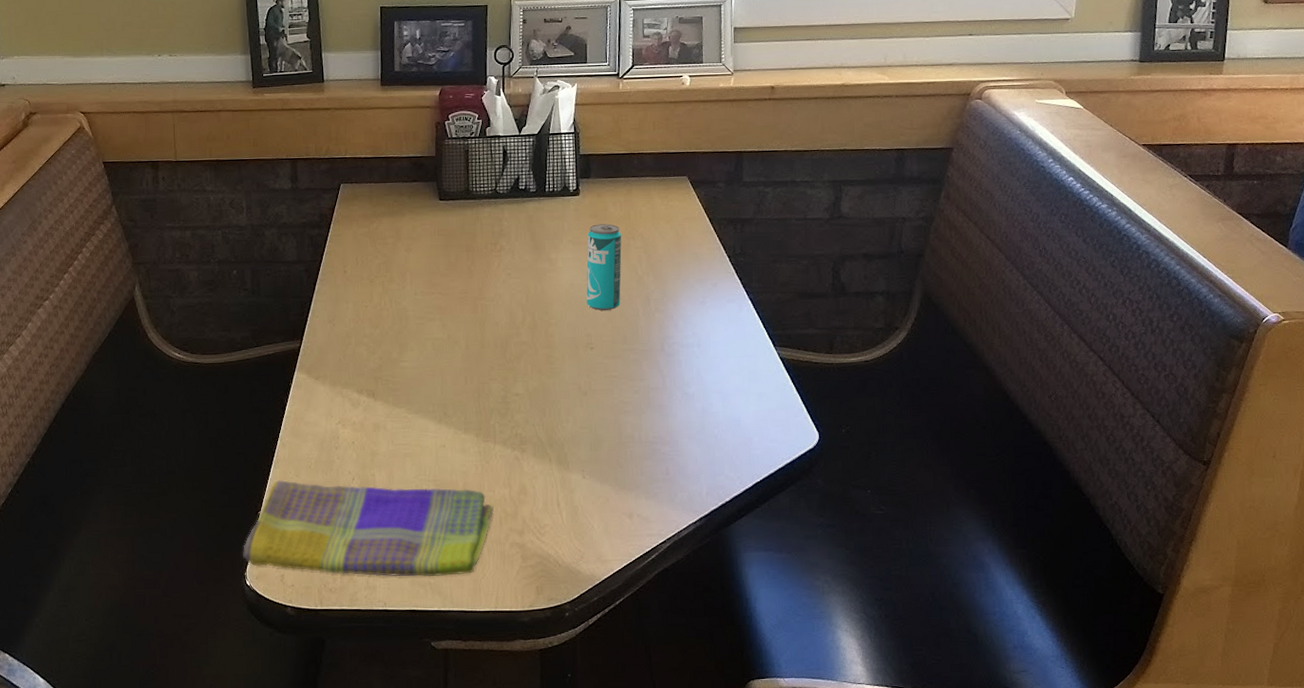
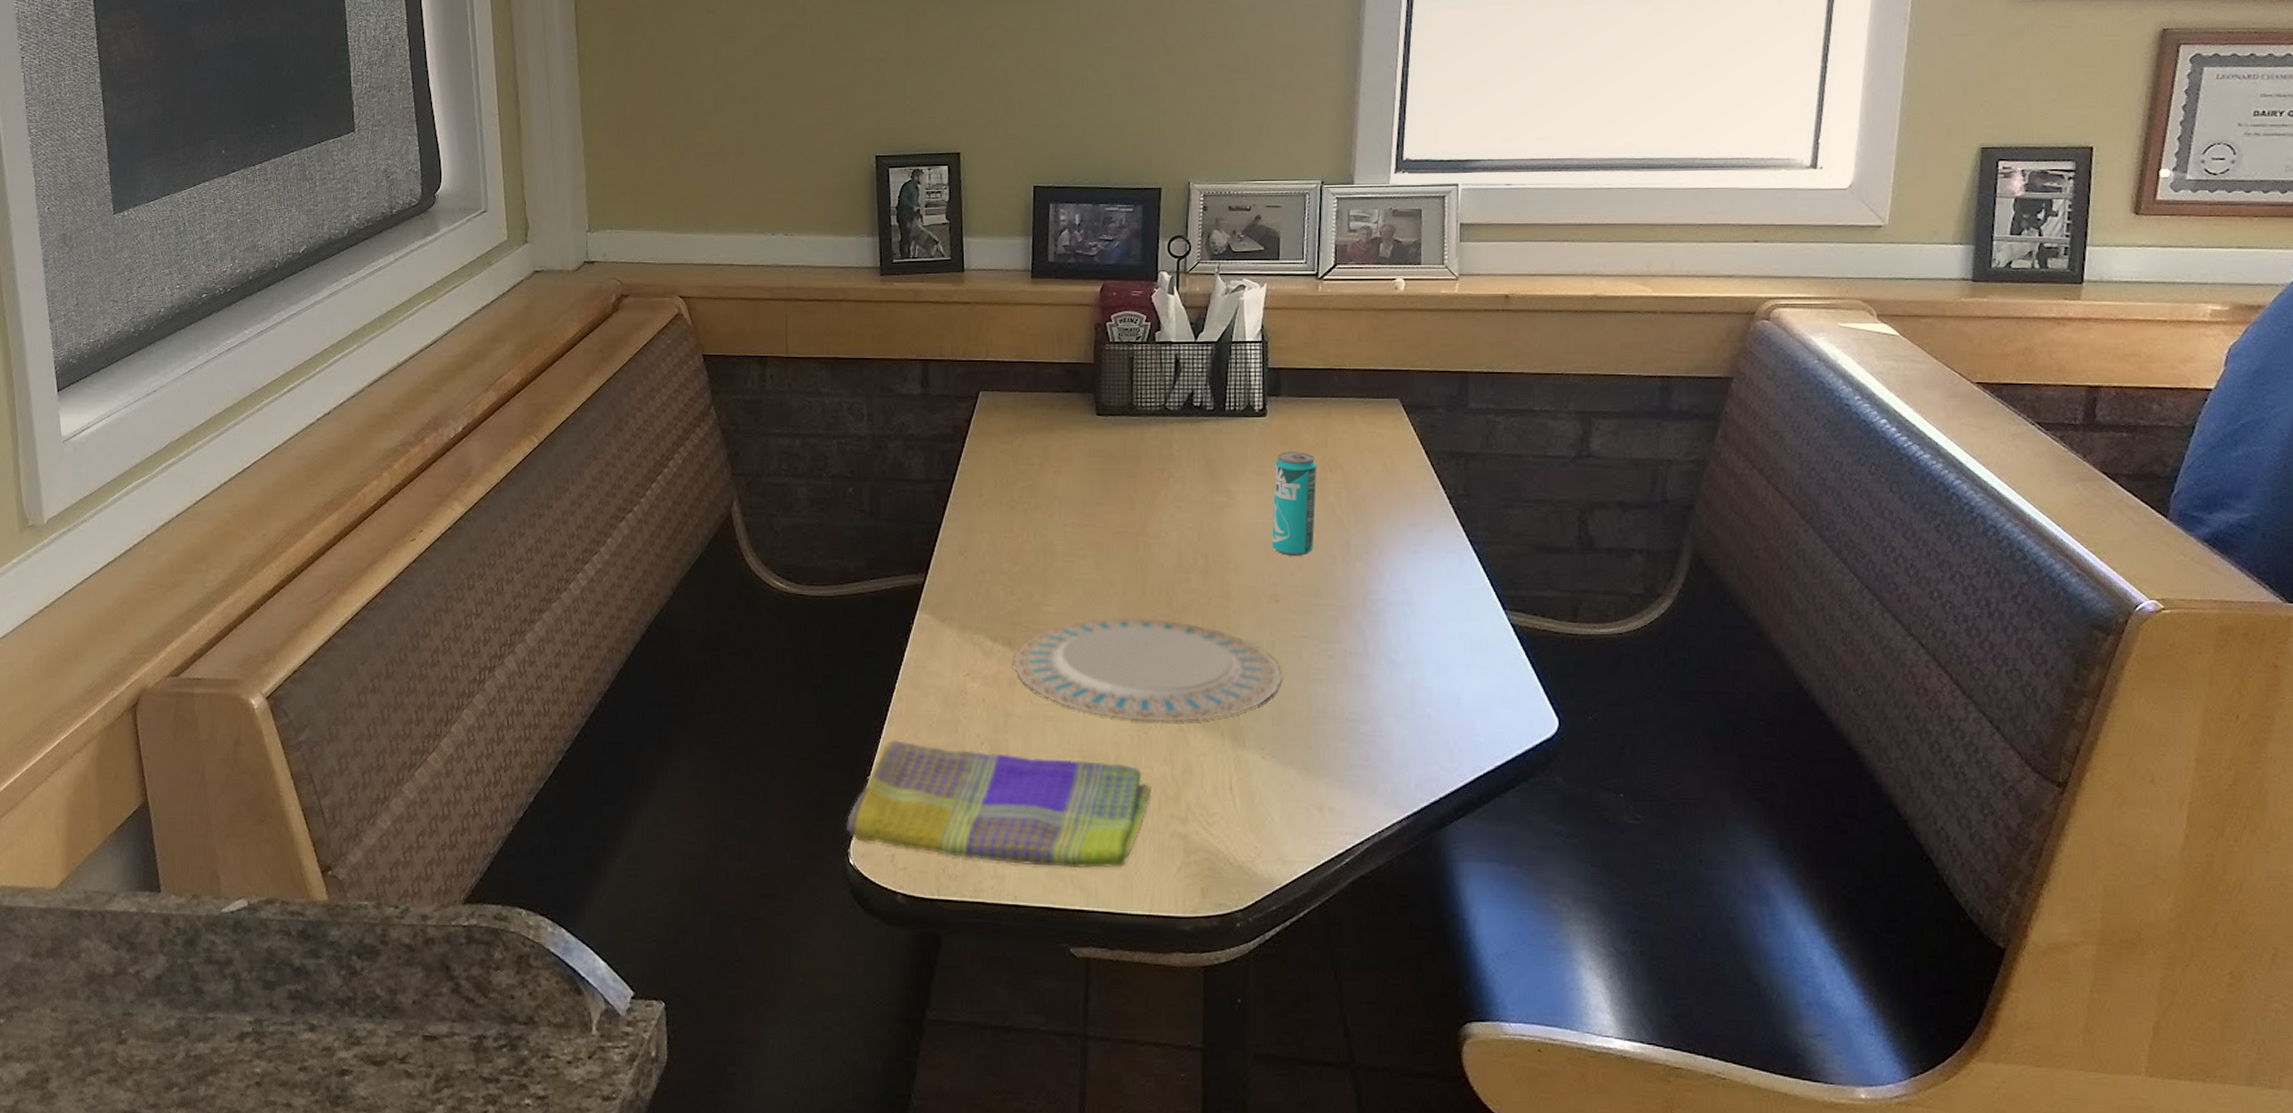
plate: none [377,368,597,453] -> present [1014,617,1281,723]

